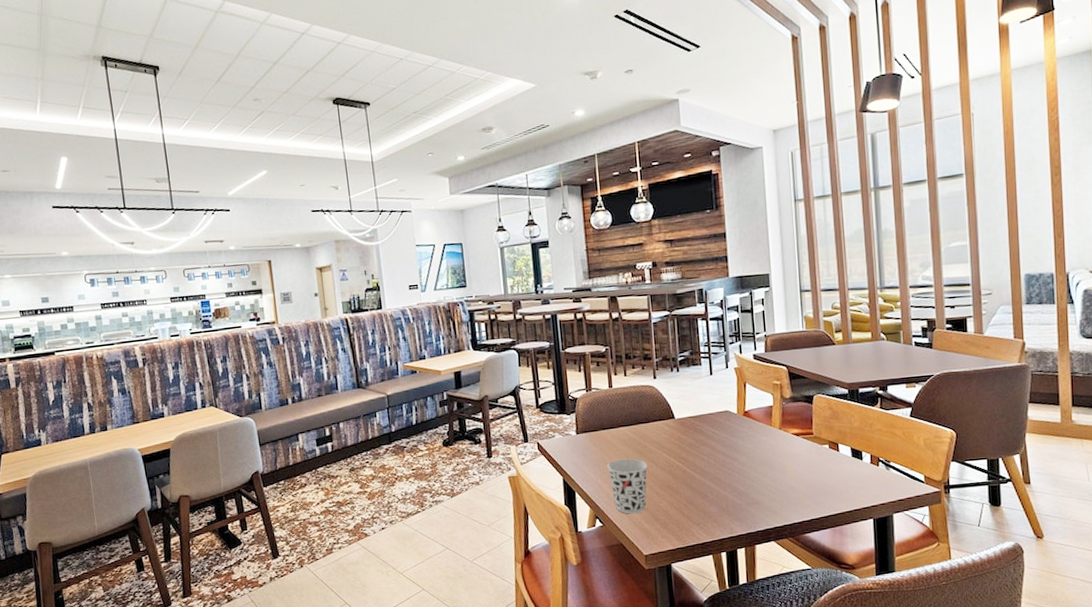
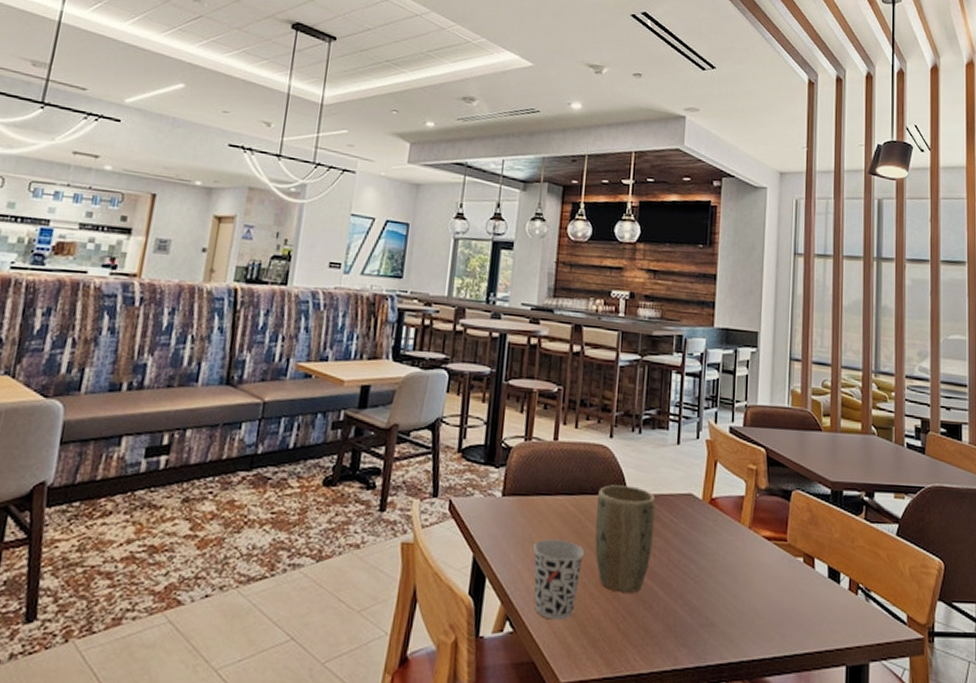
plant pot: none [651,412,701,489] -> present [594,485,656,593]

